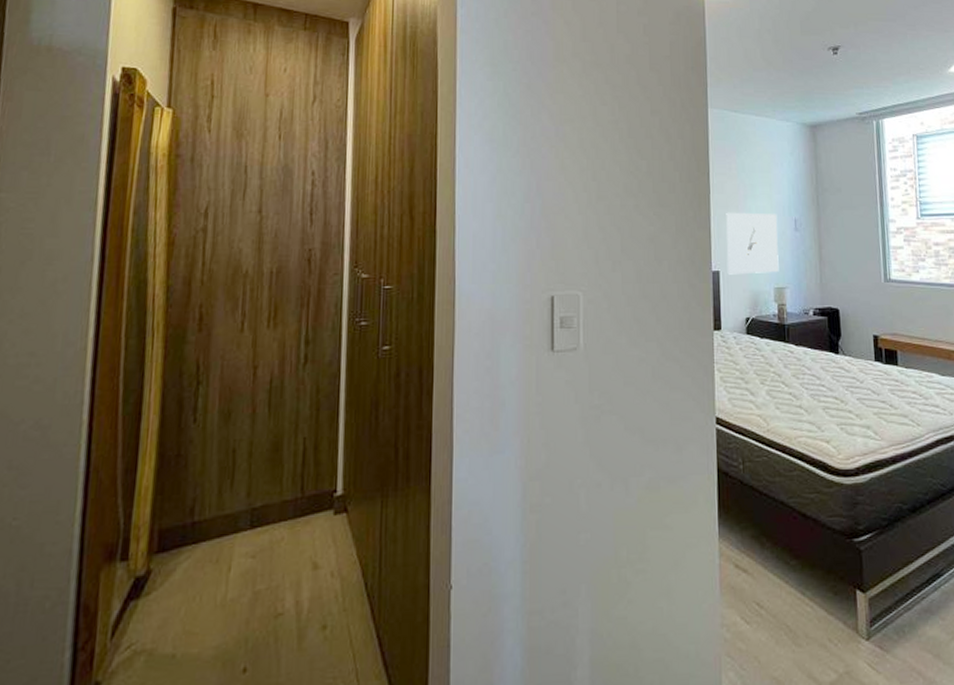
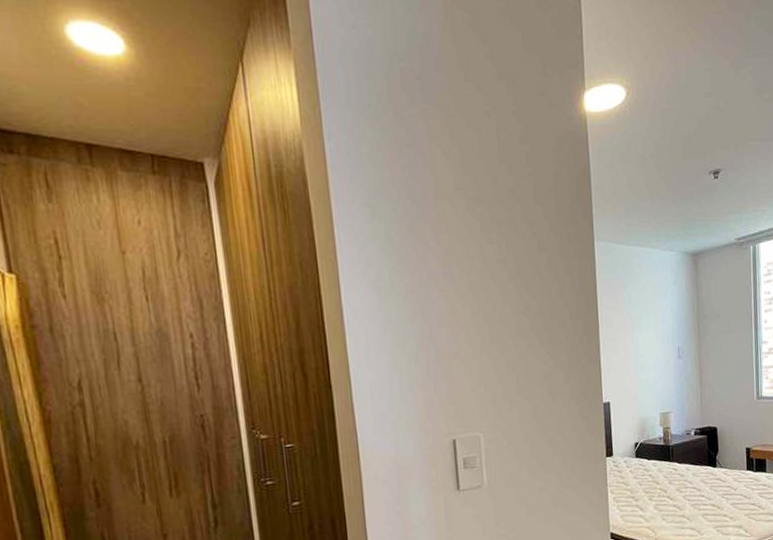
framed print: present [726,212,779,275] -> none [614,343,664,405]

